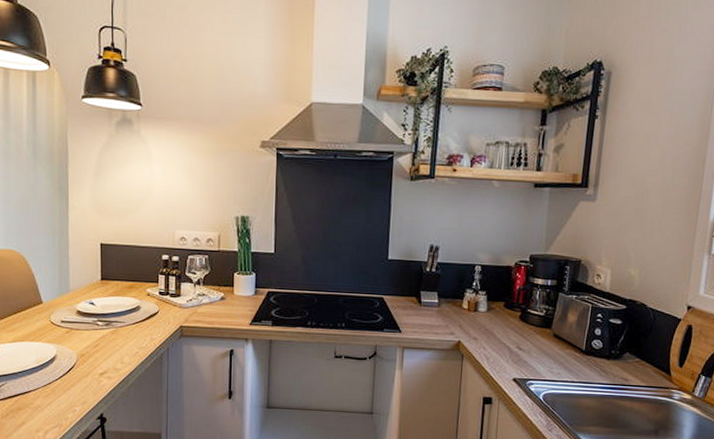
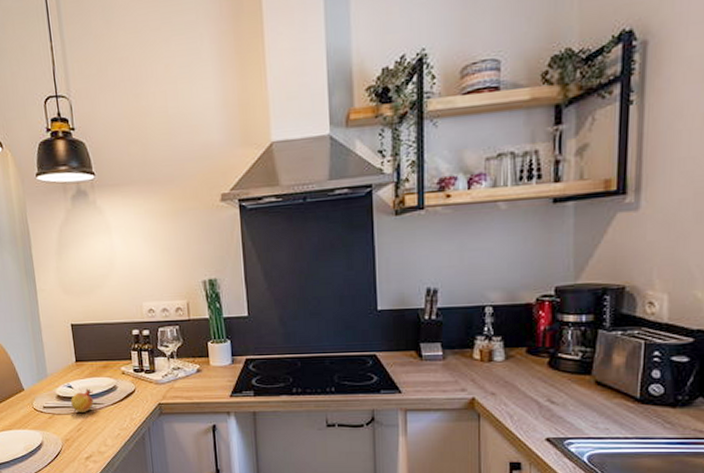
fruit: none [89,306,115,331] -> present [70,388,94,415]

